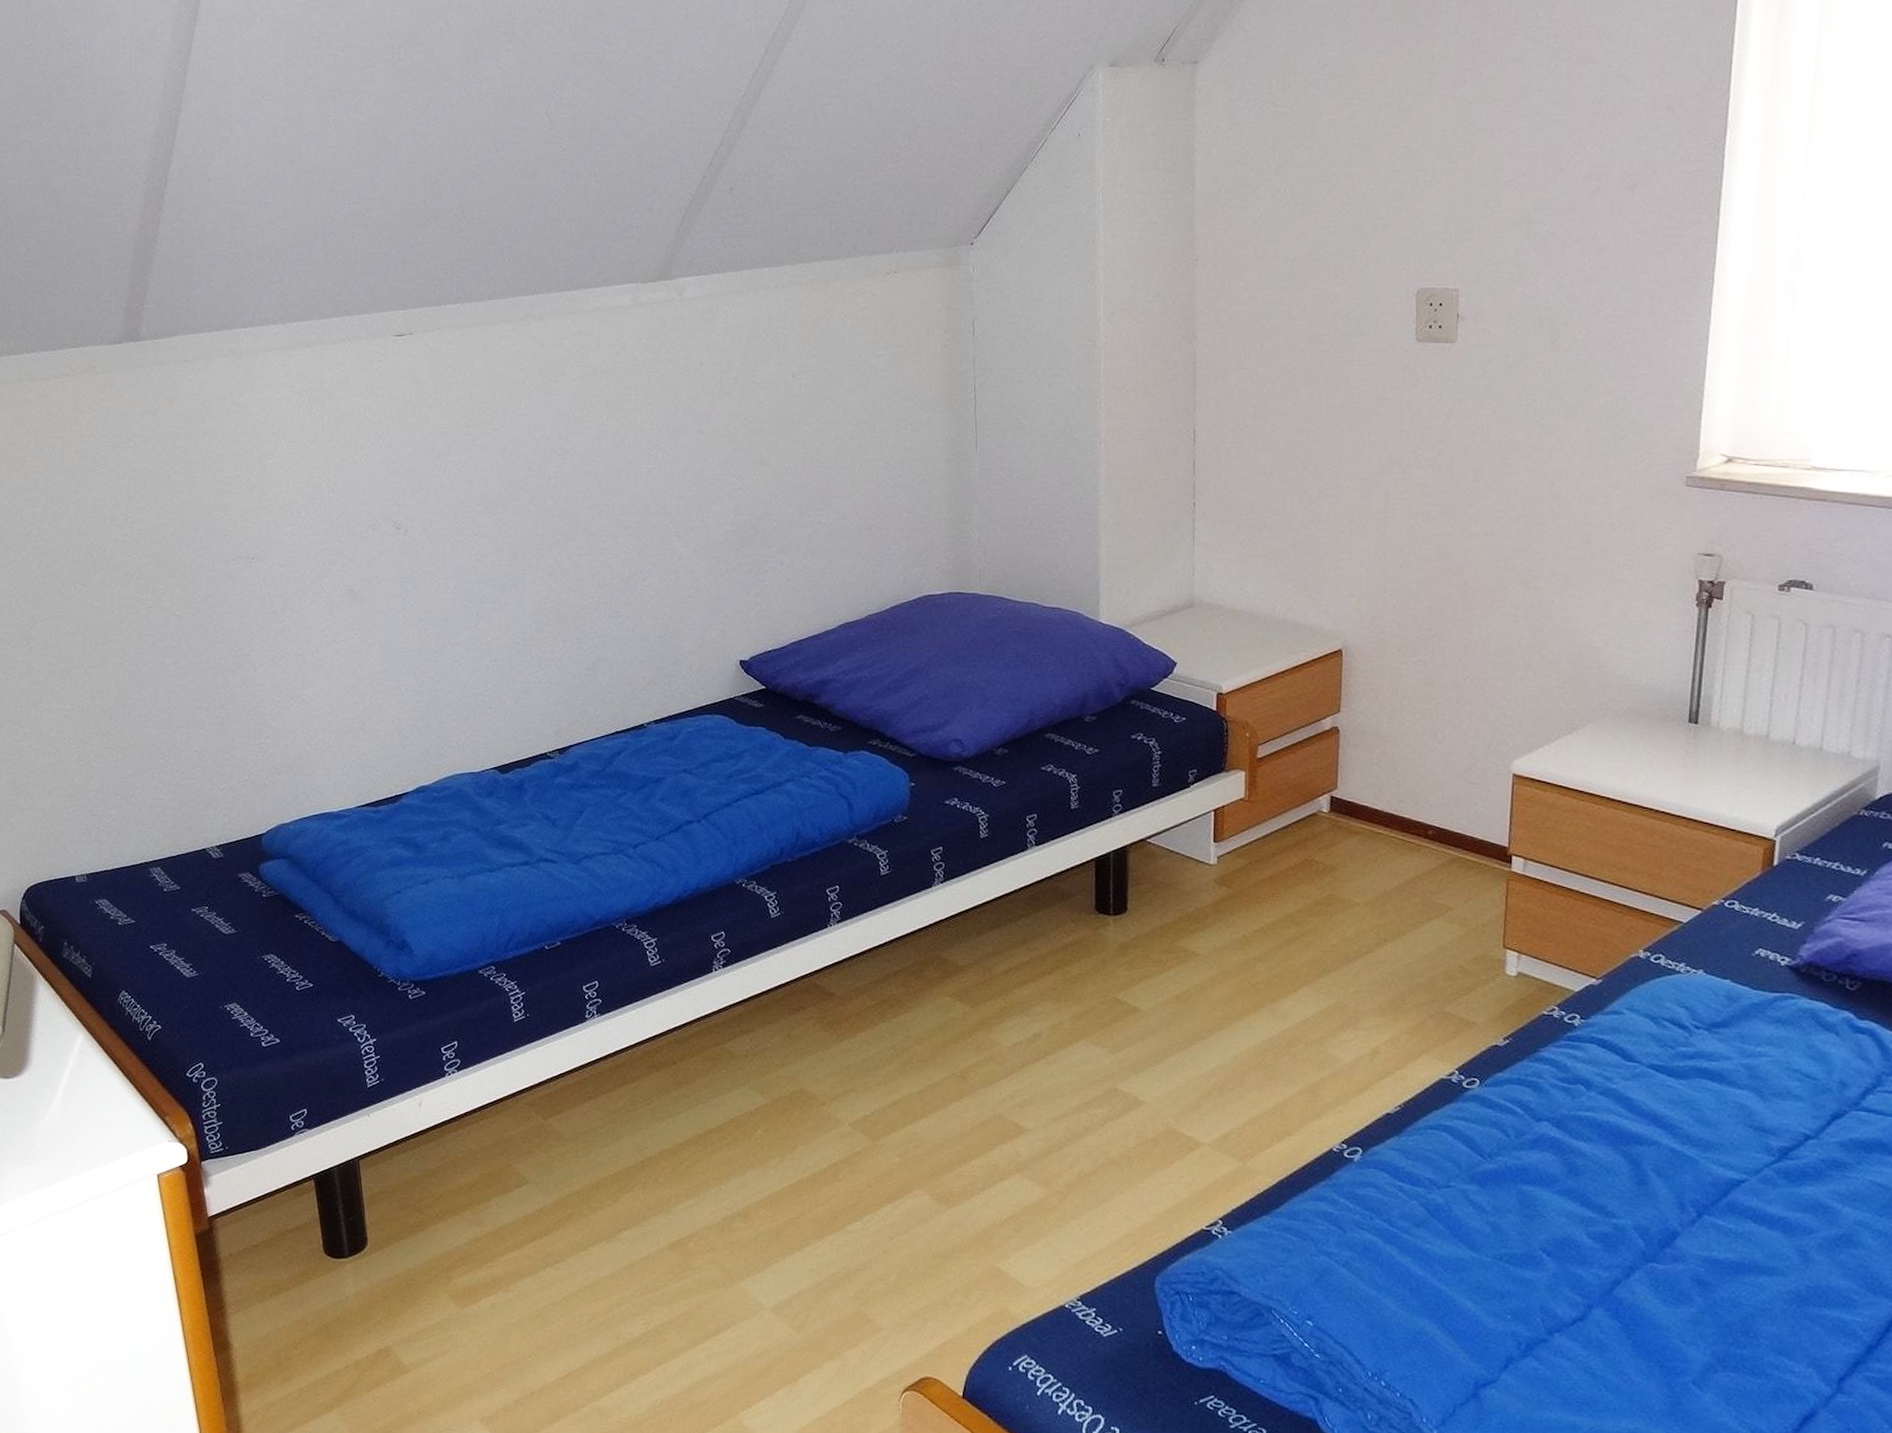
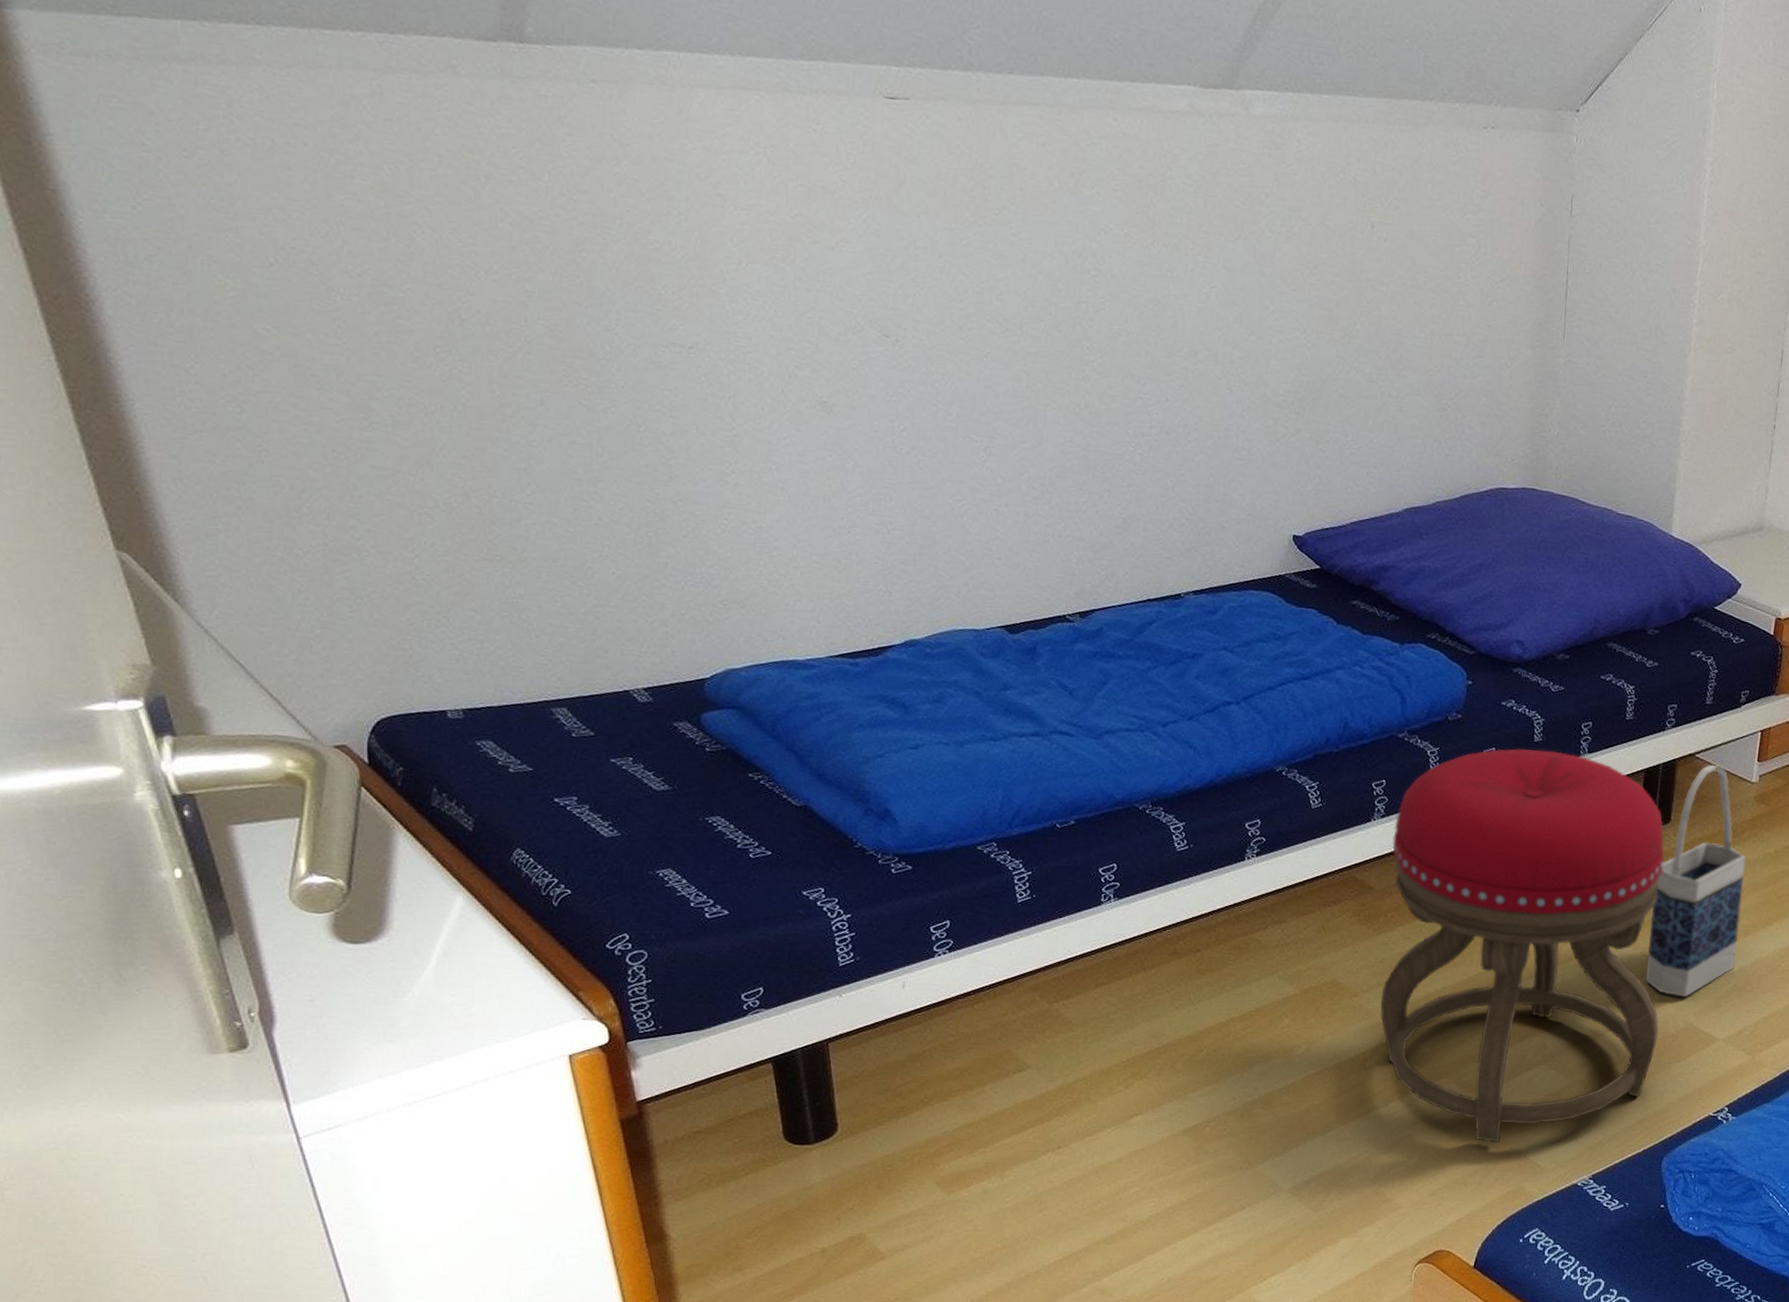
stool: none [848,845,1136,1259] -> present [1380,748,1665,1143]
bag: none [1116,848,1214,1098] -> present [1645,764,1746,997]

